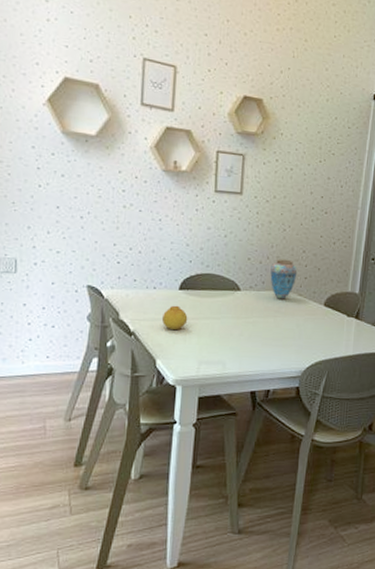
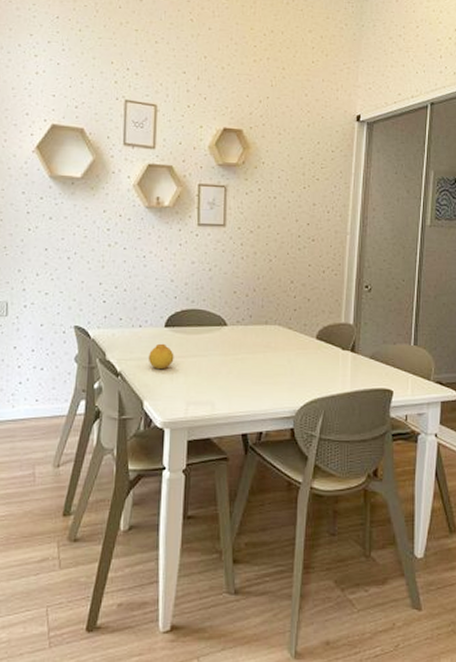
vase: present [270,259,298,301] -> none [257,291,286,335]

